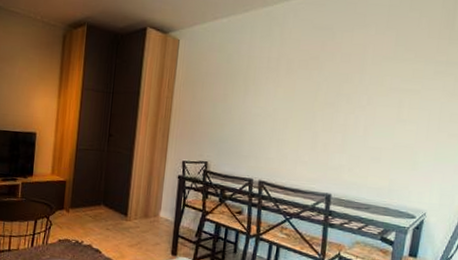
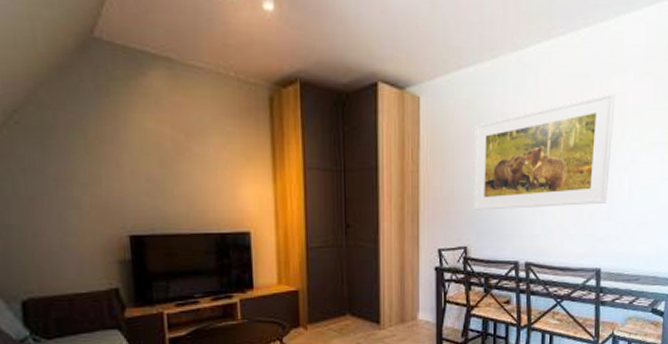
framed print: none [215,43,357,138] -> present [473,92,616,210]

